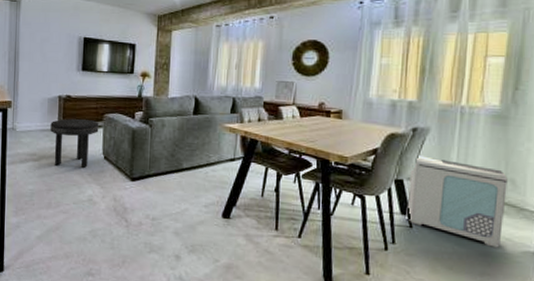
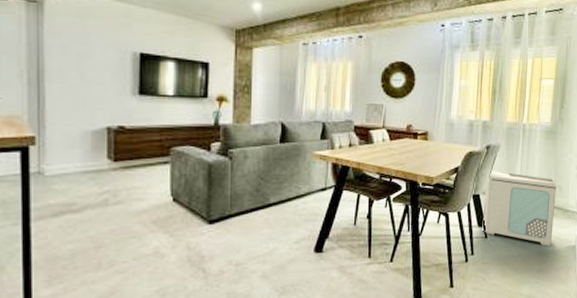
side table: present [50,118,99,168] -> none [96,154,165,215]

